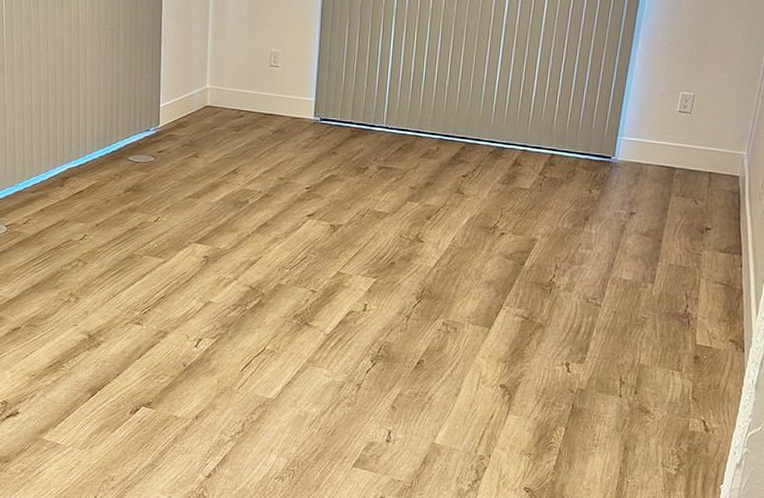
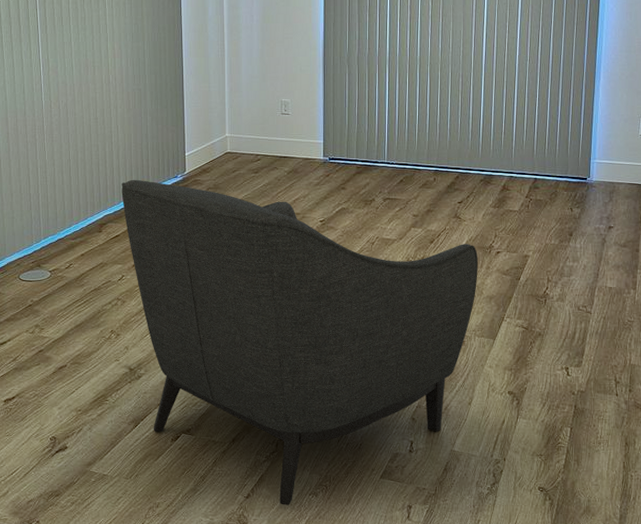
chair: none [87,130,479,488] -> present [121,179,478,505]

